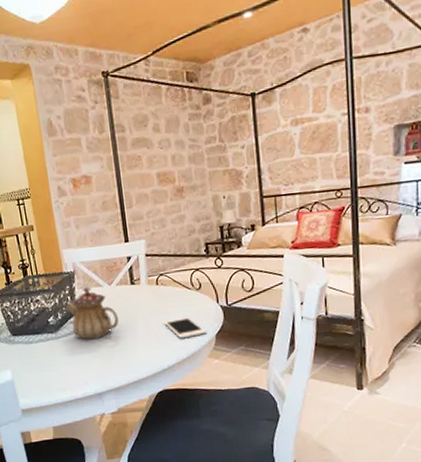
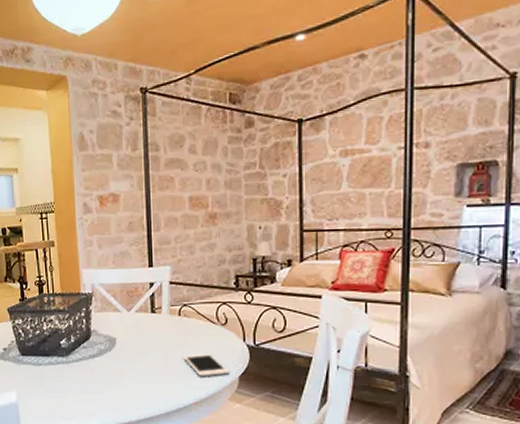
teapot: present [66,287,119,340] -> none [80,311,135,368]

